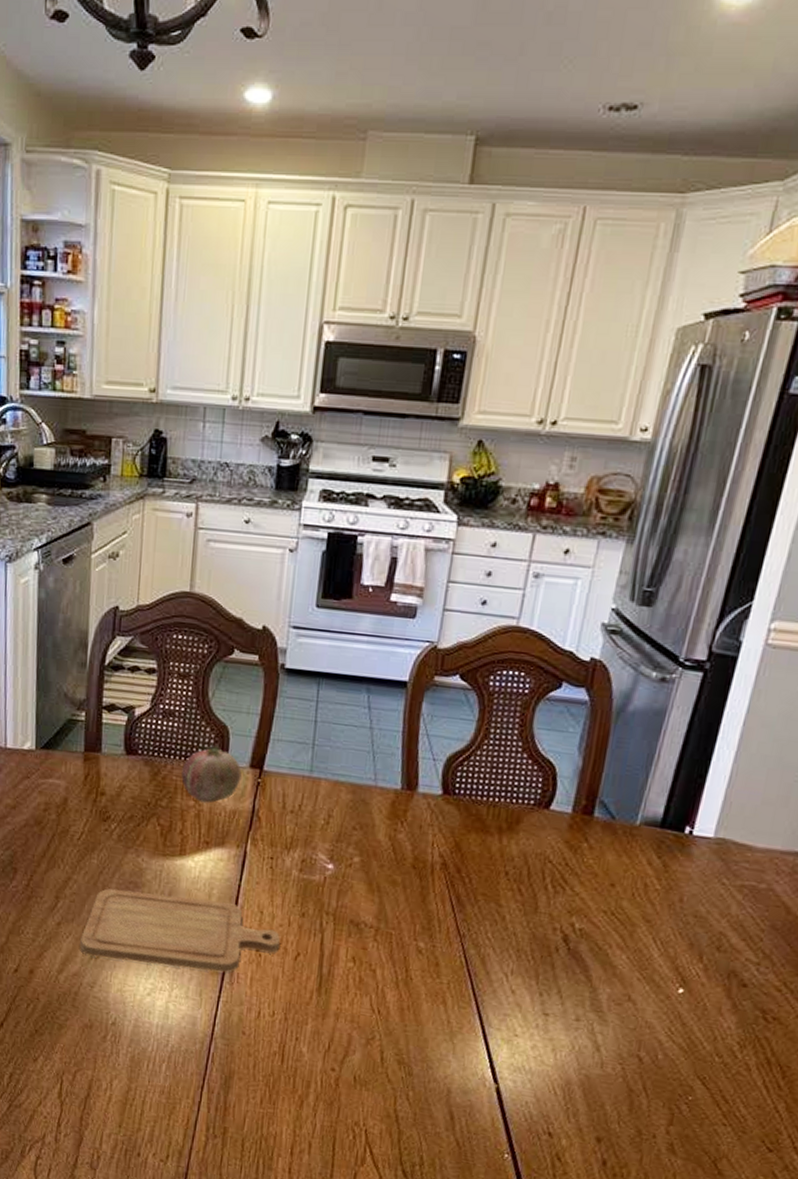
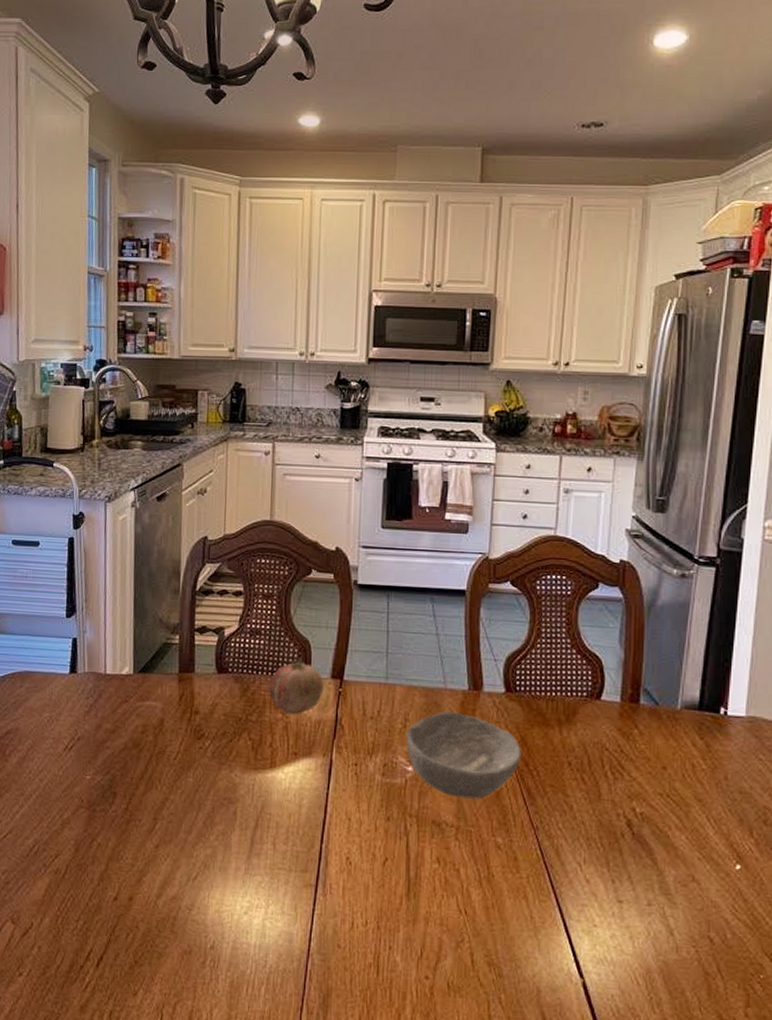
chopping board: present [80,888,280,973] -> none [178,806,368,884]
bowl: none [328,809,455,903] -> present [406,710,521,799]

